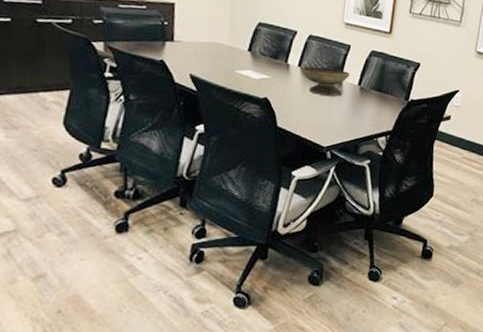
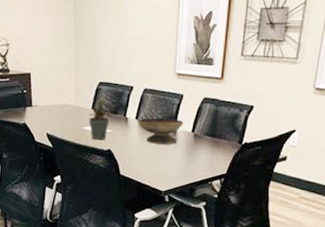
potted plant: none [244,41,276,87] -> present [89,99,116,140]

